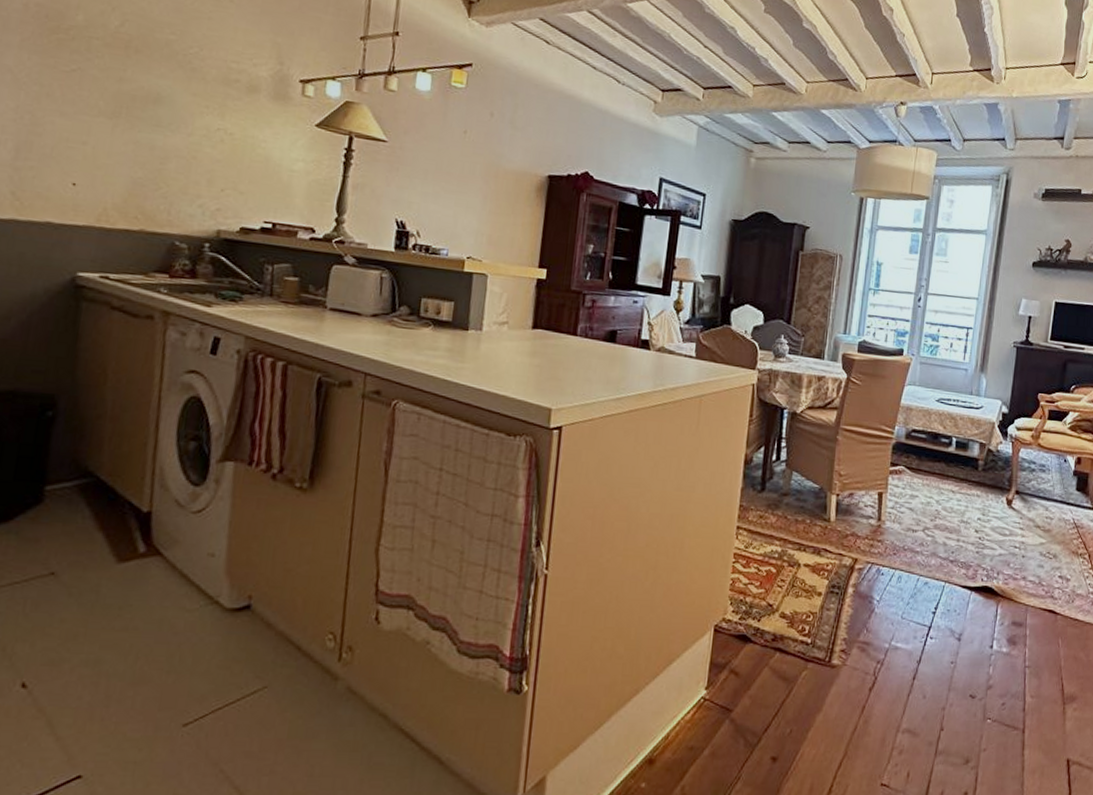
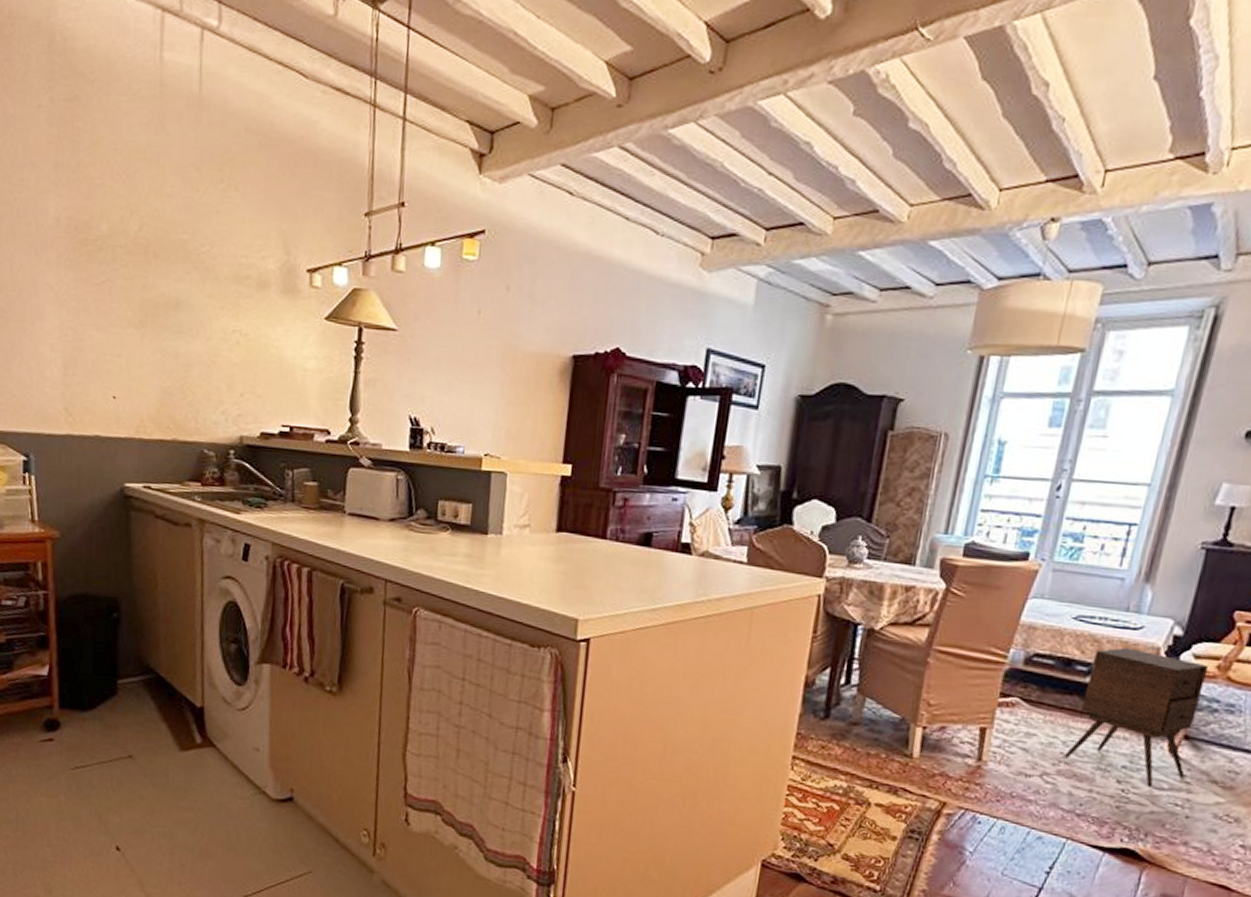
side table: none [938,423,1026,534] -> present [1064,647,1209,787]

